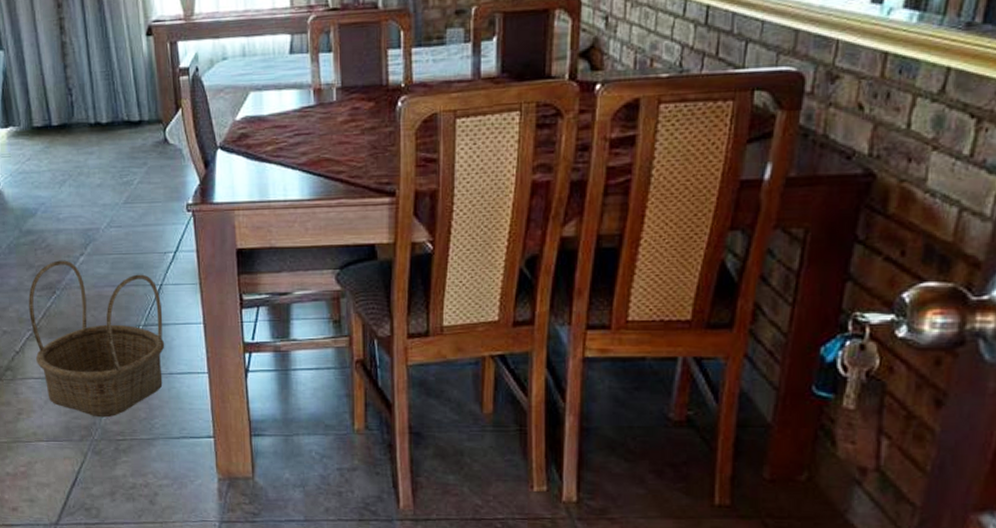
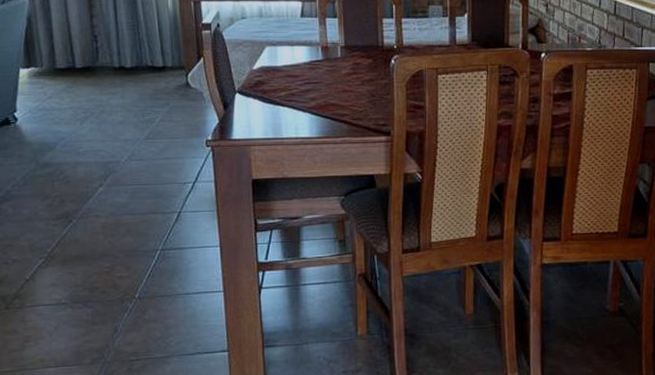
basket: present [28,260,165,418] -> none [43,191,182,340]

